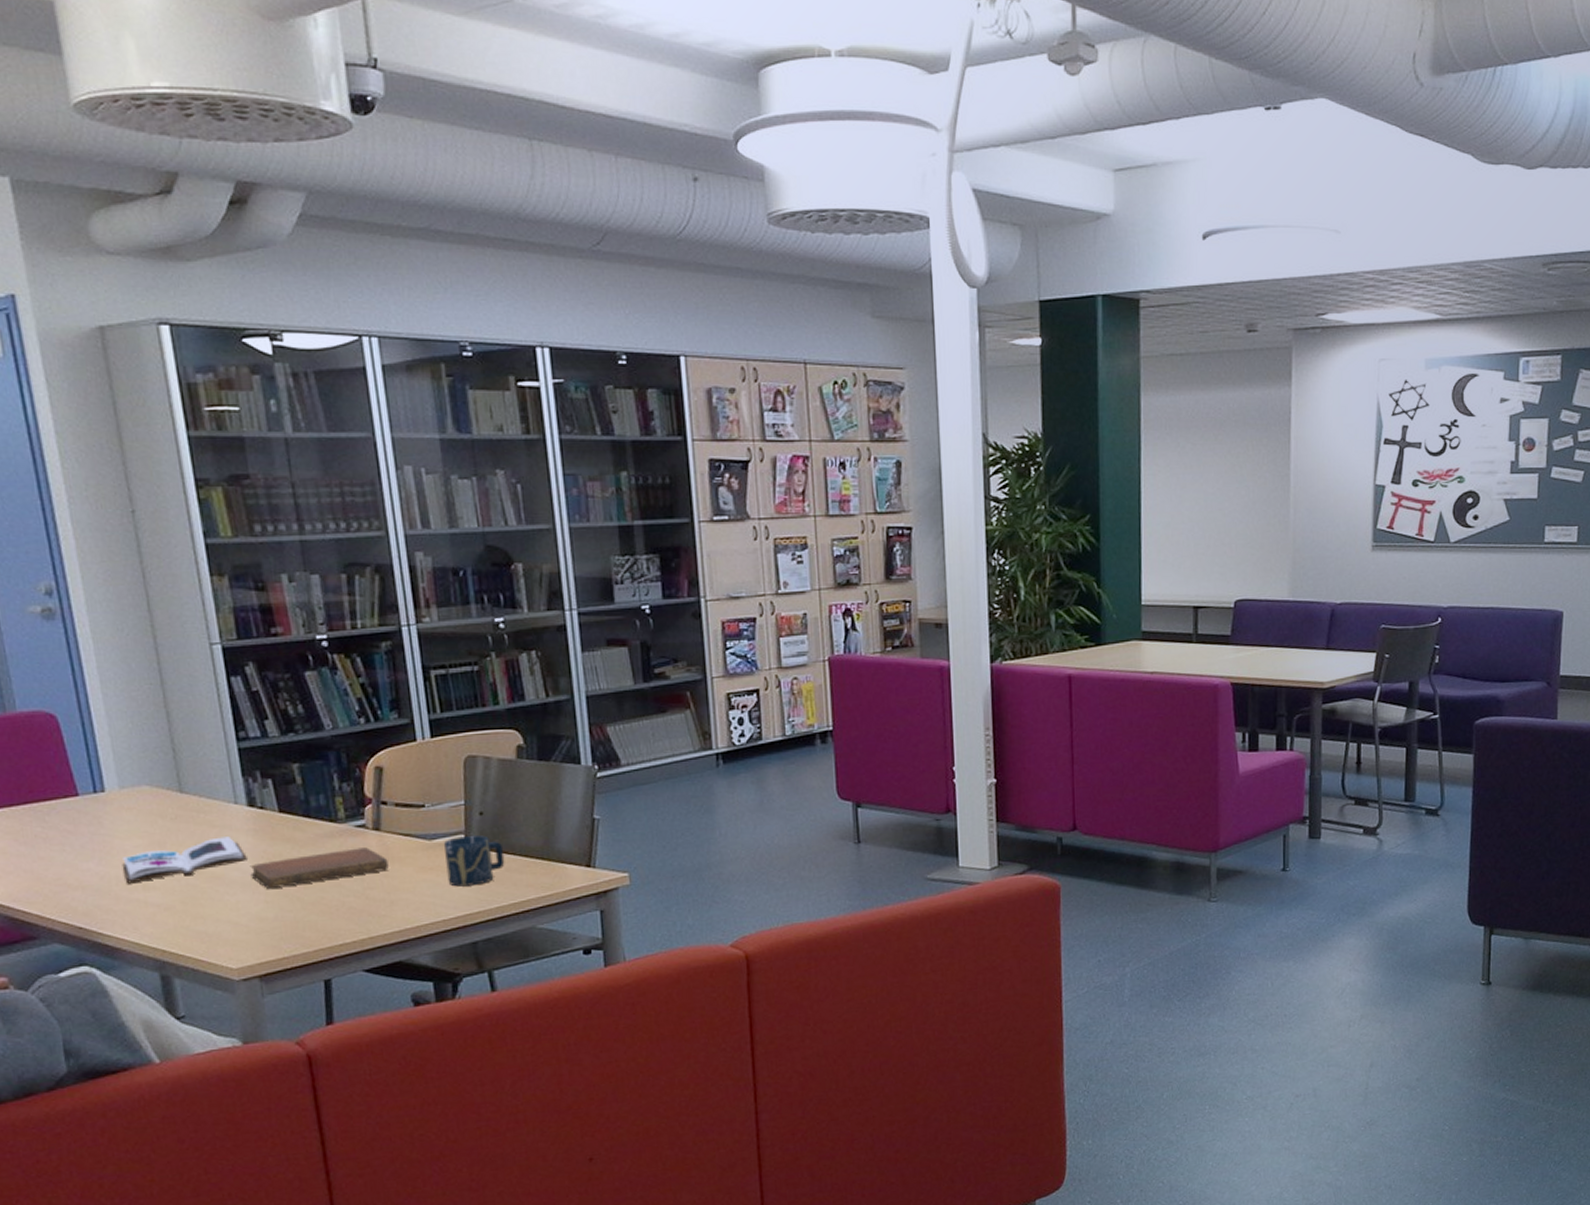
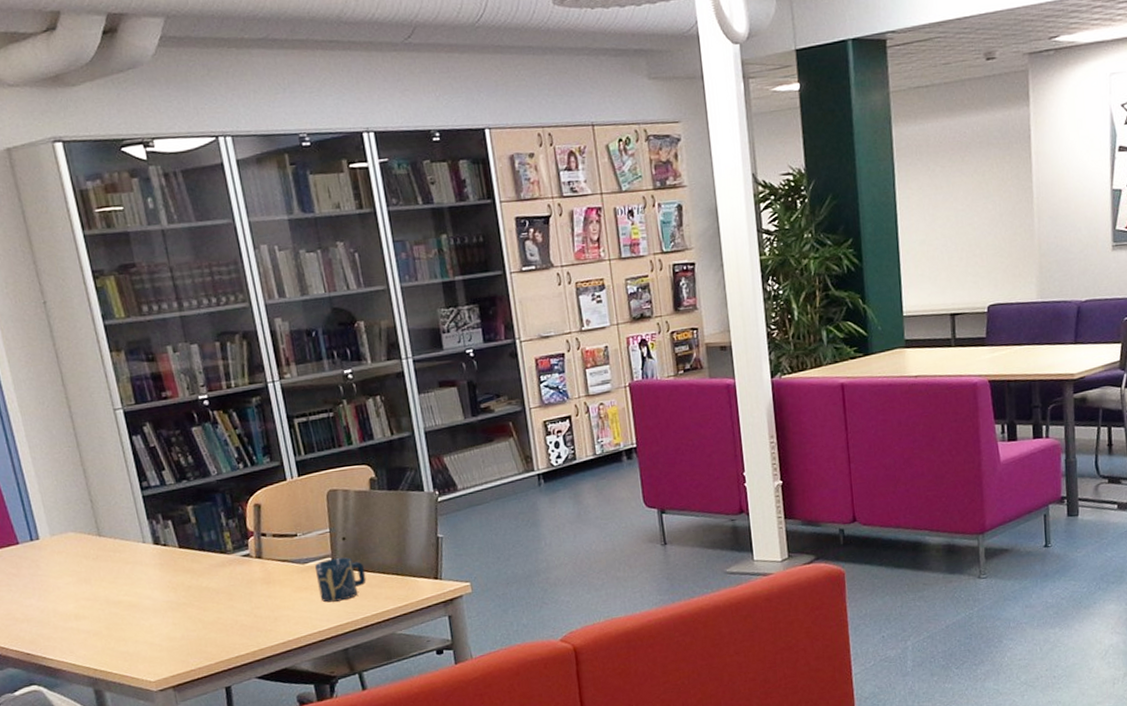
book: present [121,836,247,884] -> none [57,571,157,615]
notebook: present [250,847,389,890] -> none [159,573,271,614]

